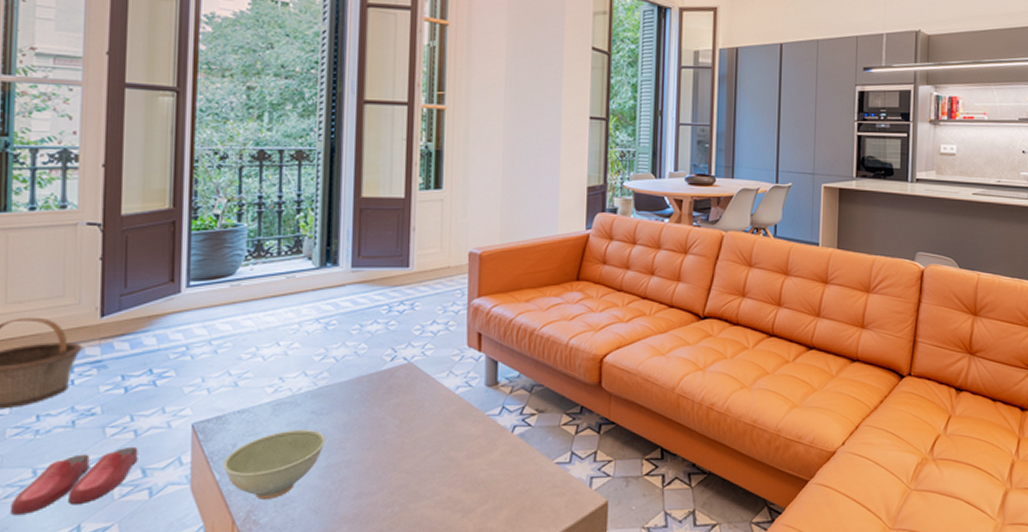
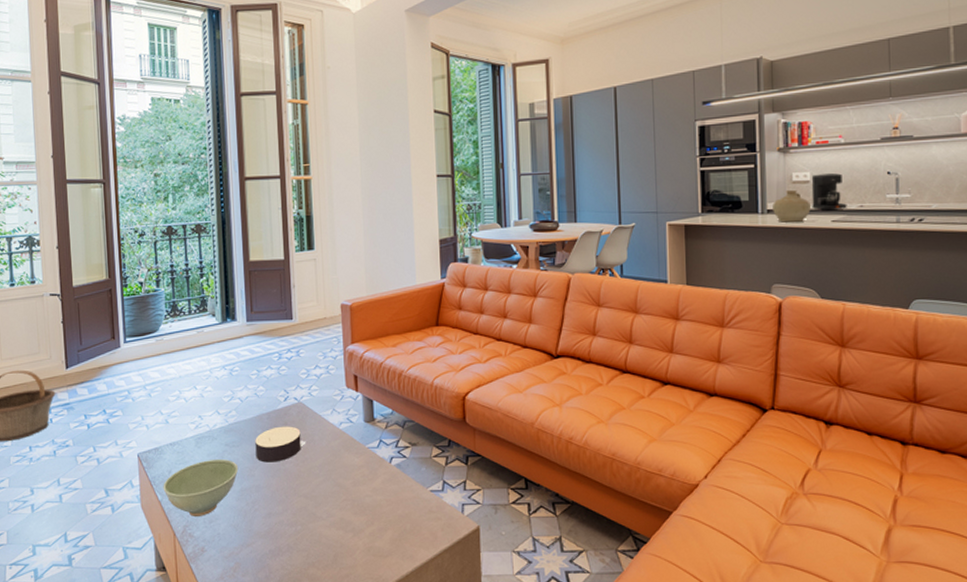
slippers: present [11,446,138,515] -> none [19,471,102,523]
candle: none [349,390,414,433] -> present [255,426,306,463]
ceramic jug: none [921,160,955,192] -> present [773,189,811,223]
coffee maker: none [956,148,987,184] -> present [811,173,847,211]

